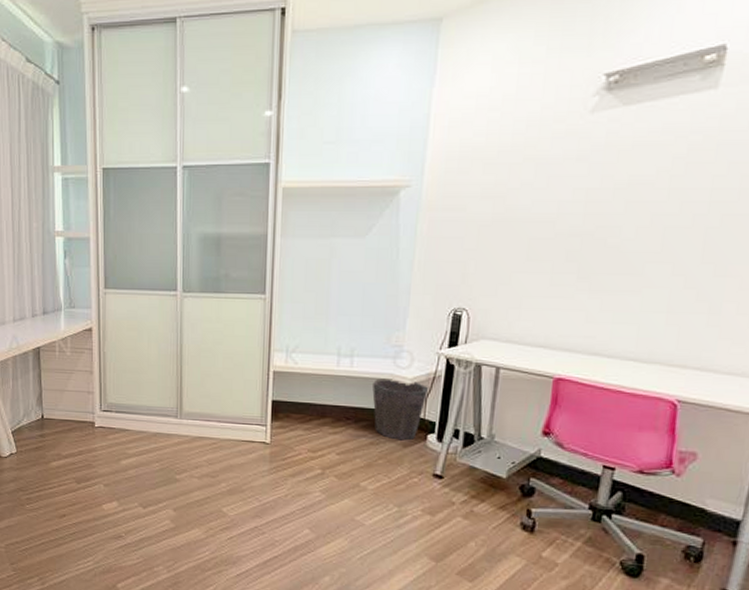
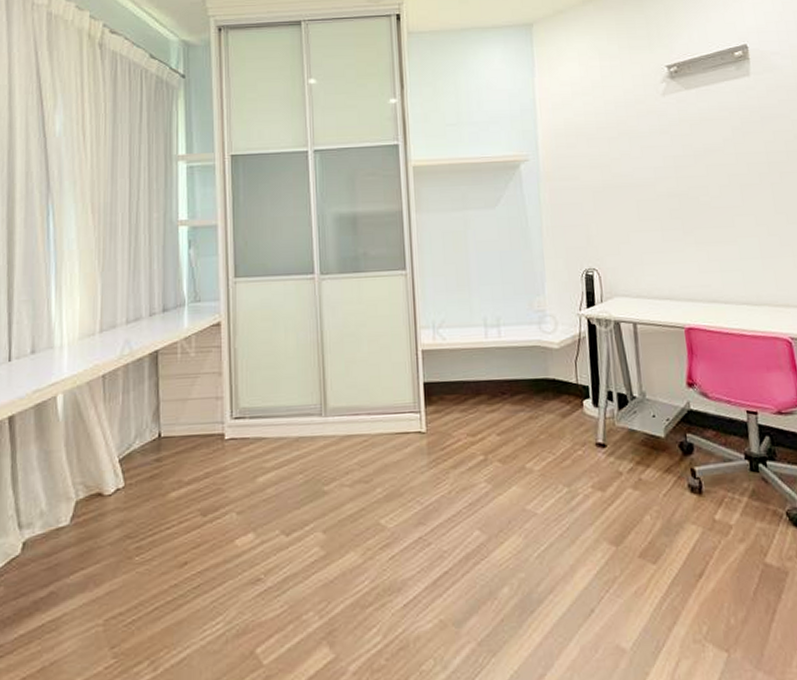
waste bin: present [372,377,429,441] -> none [523,344,577,411]

